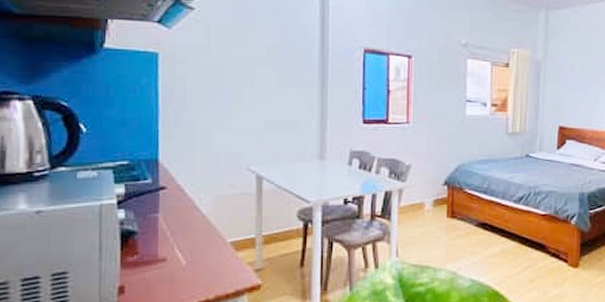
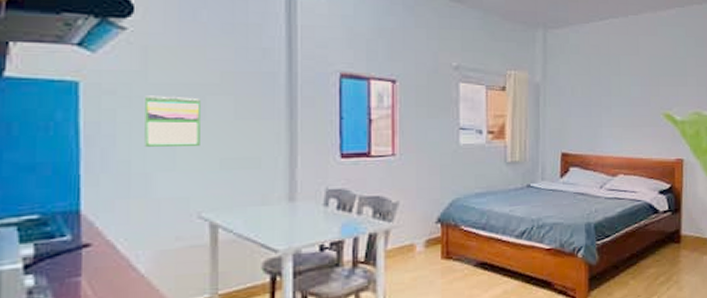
calendar: none [207,65,251,109] -> present [145,95,201,147]

